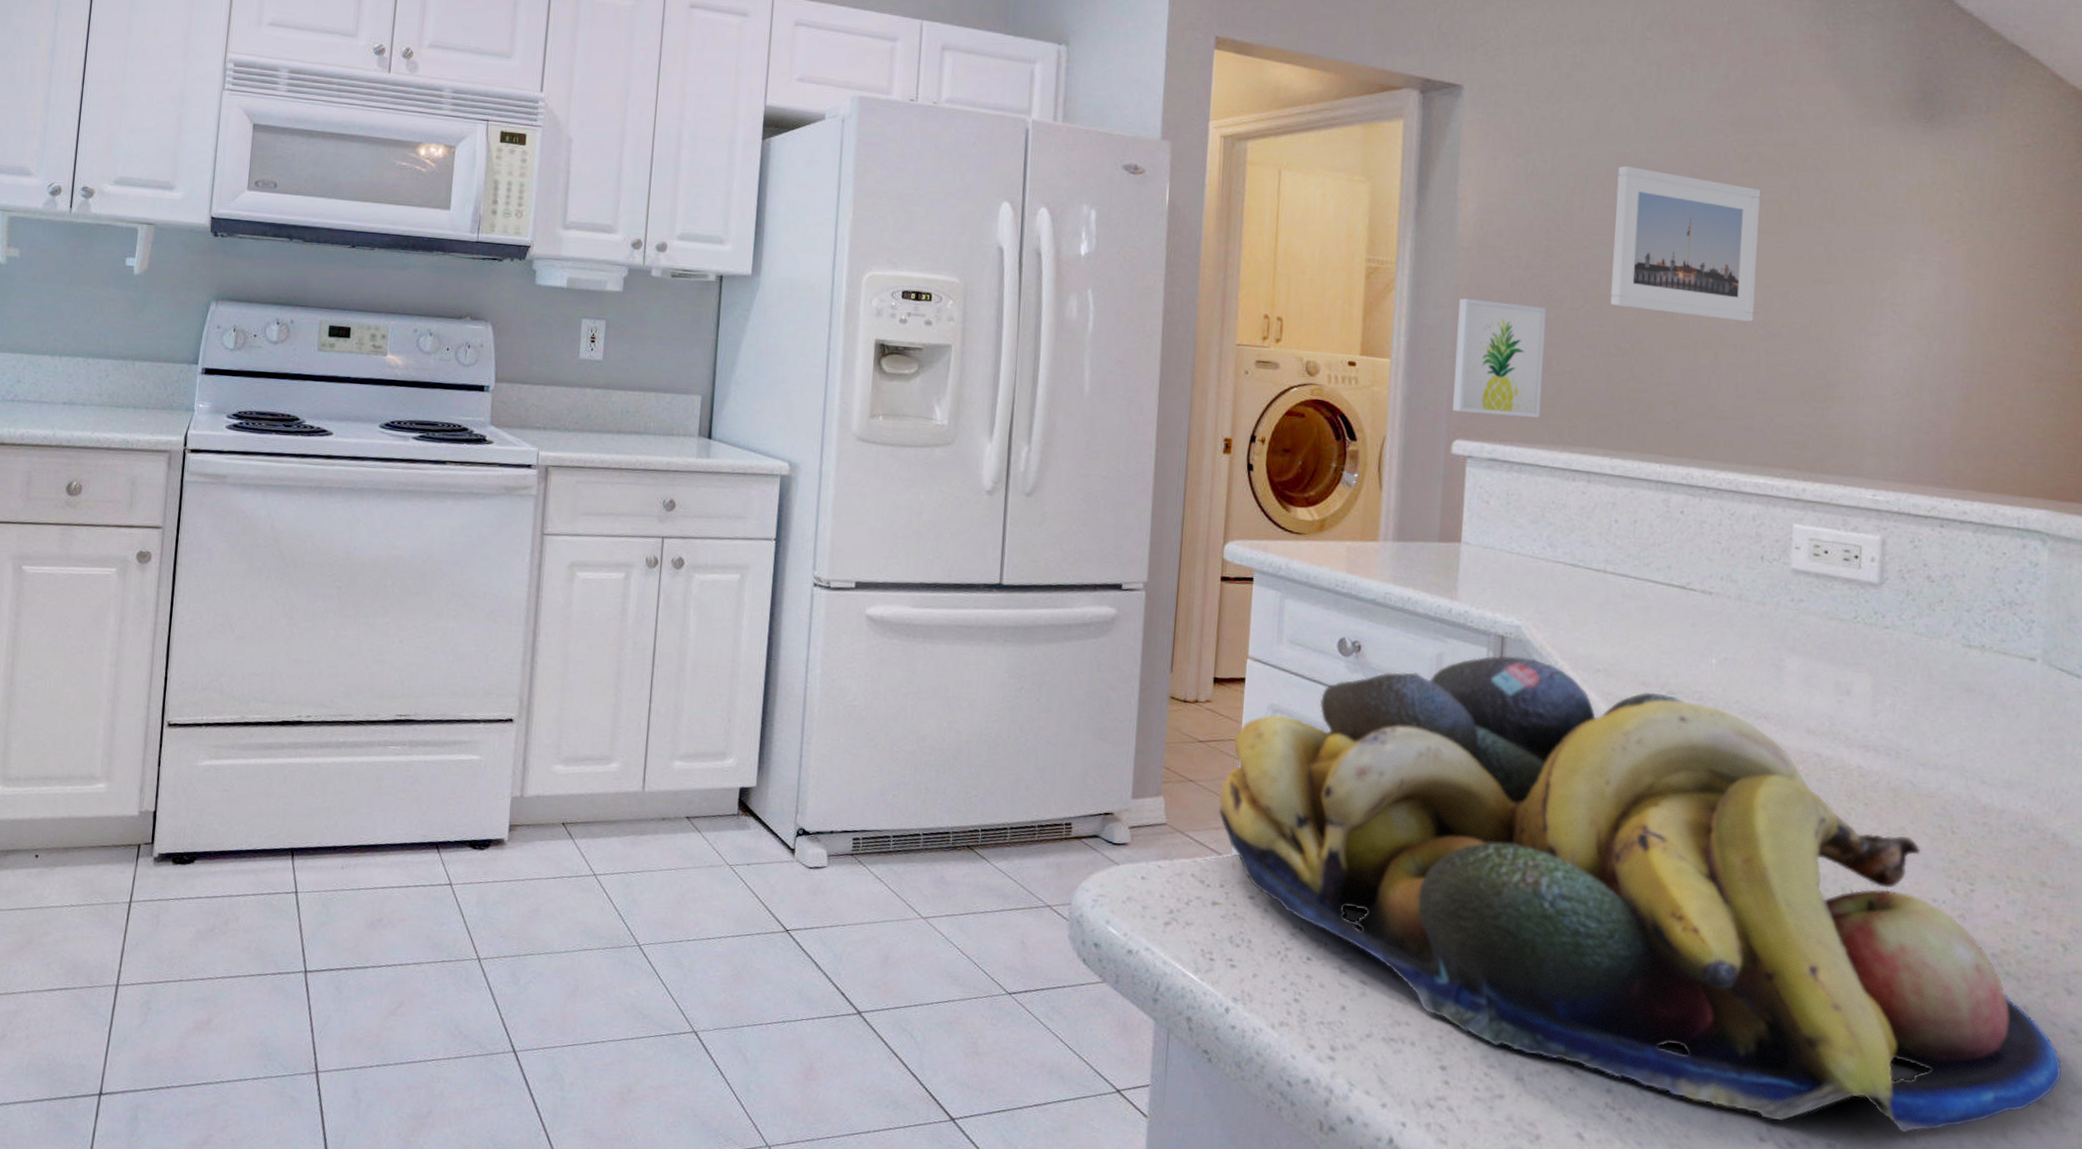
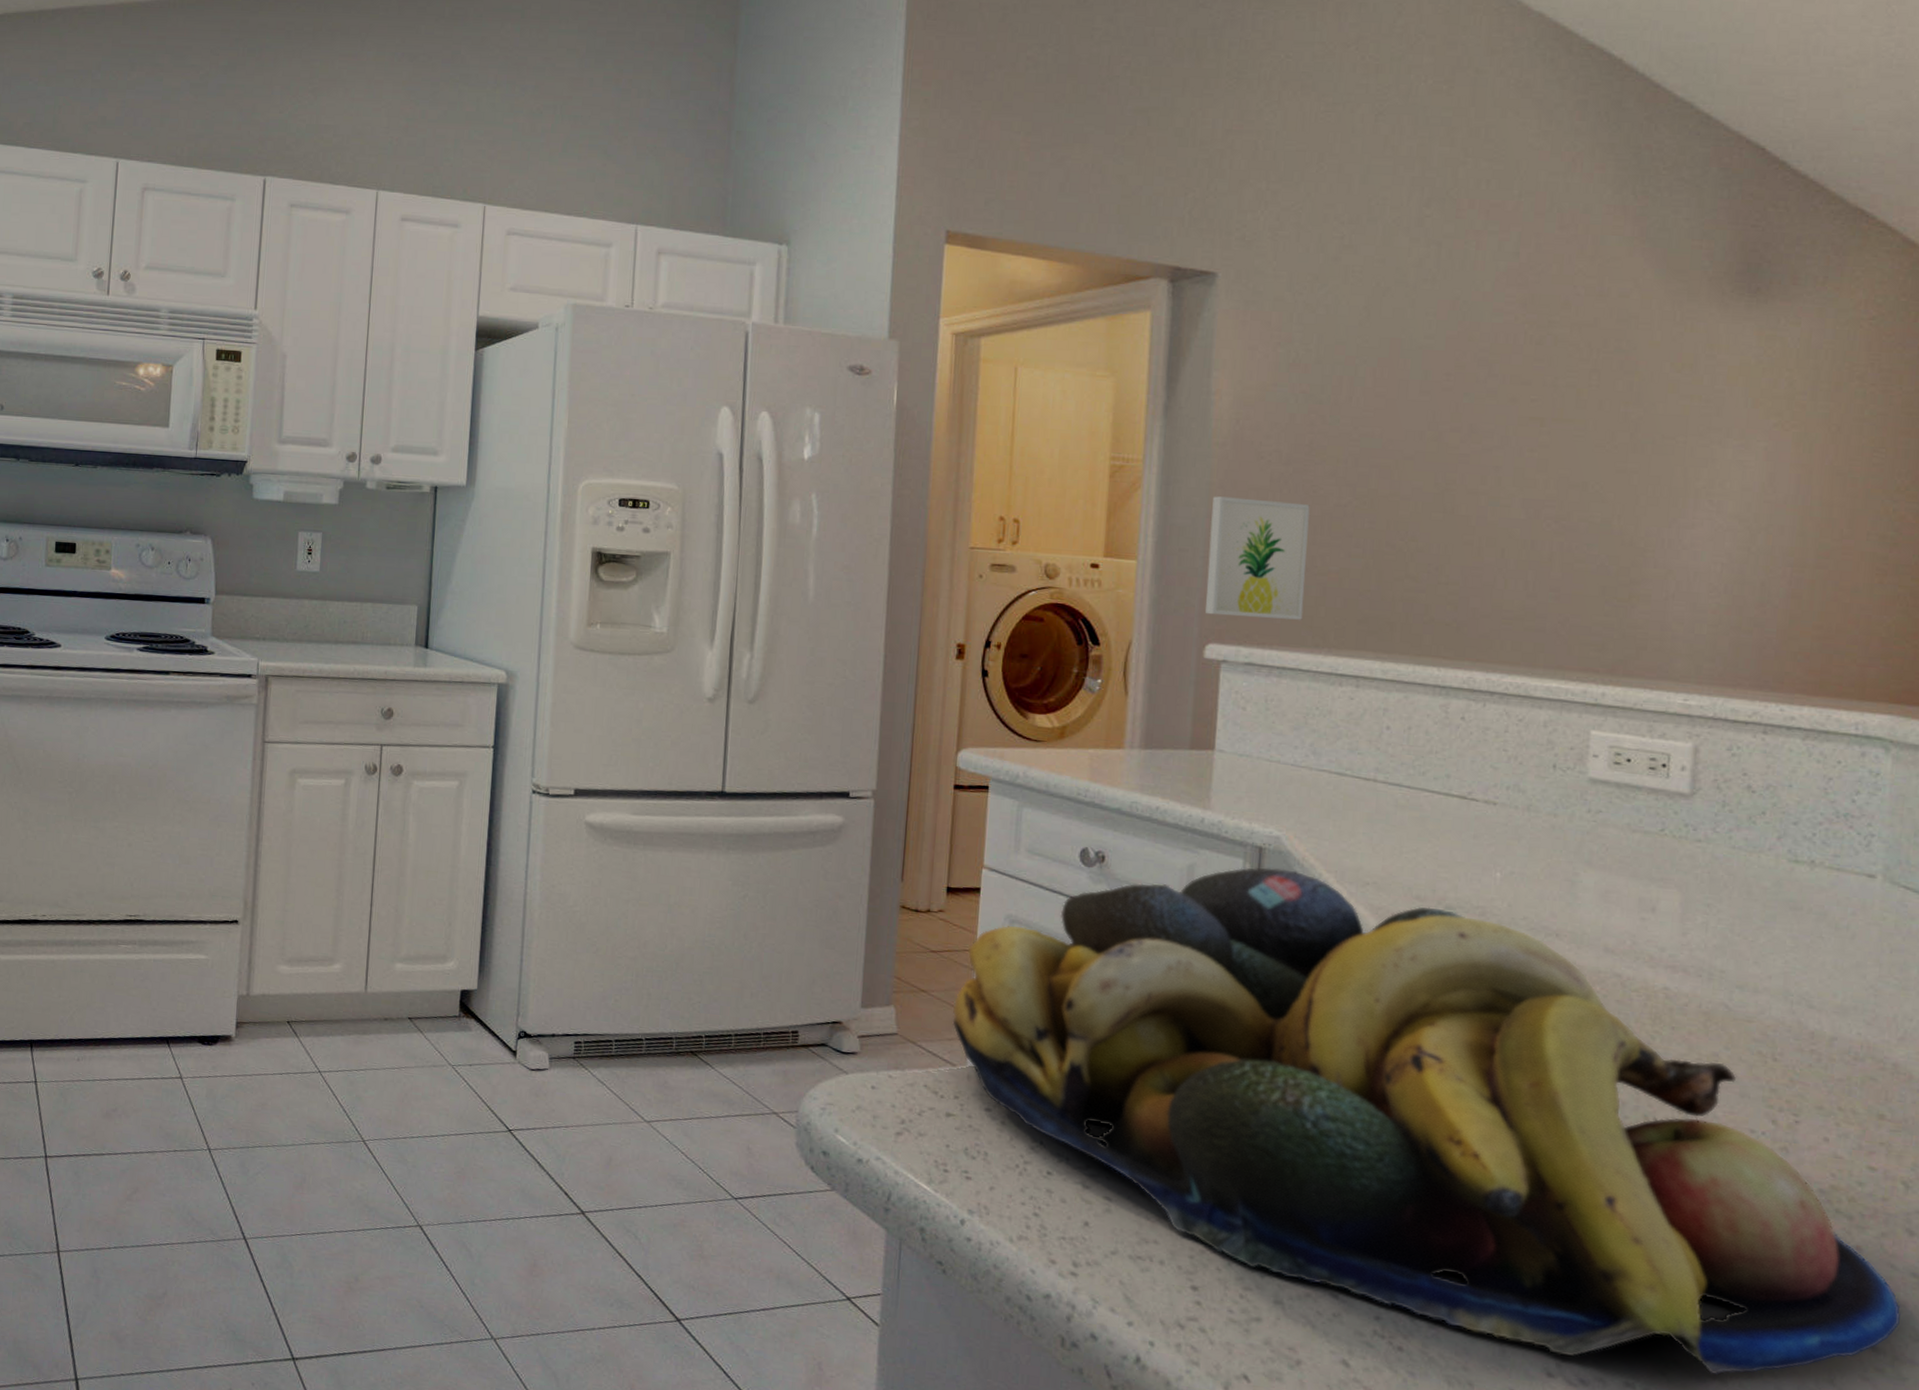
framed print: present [1610,165,1760,322] -> none [1382,352,1555,516]

